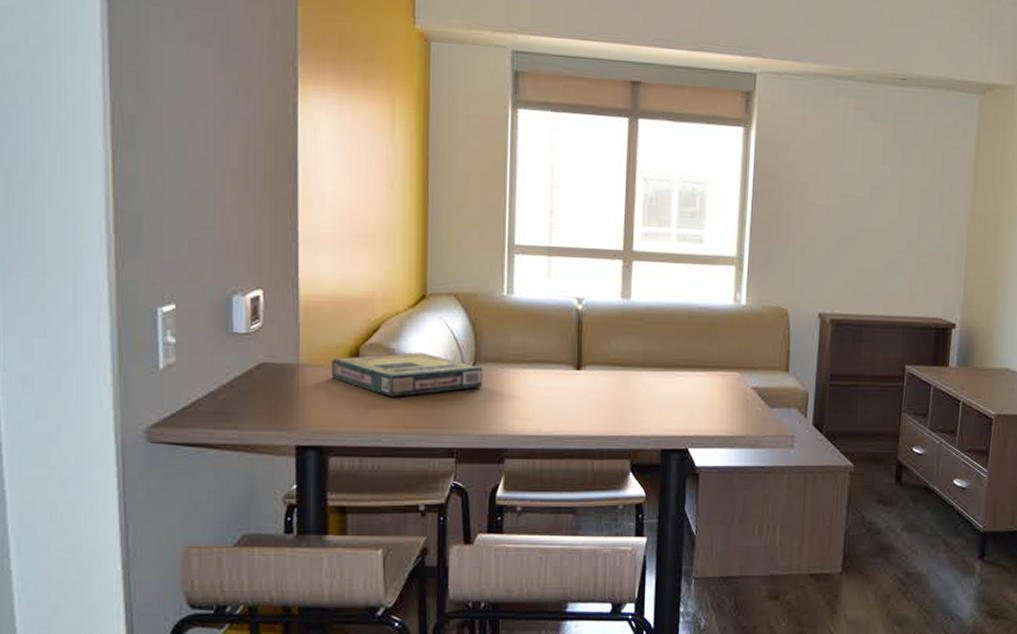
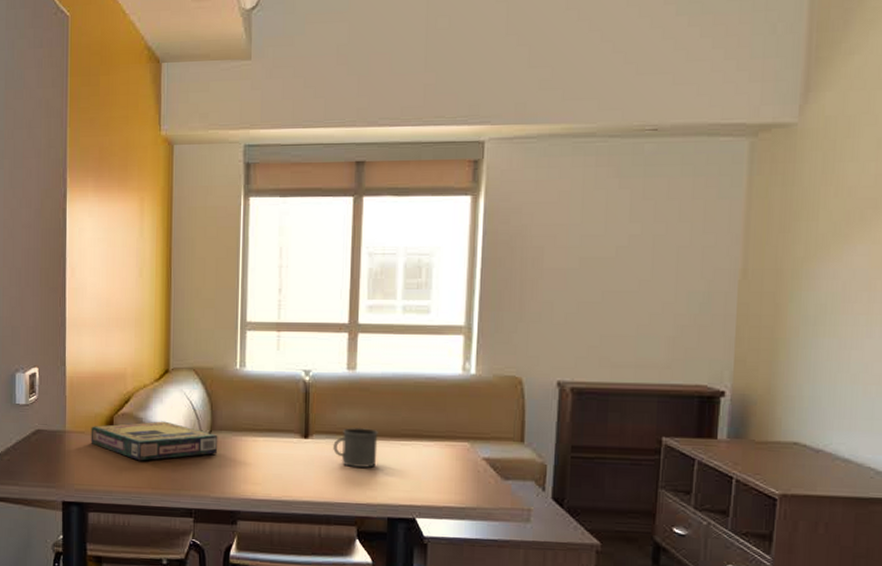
mug: none [607,357,653,400] -> present [333,427,379,469]

